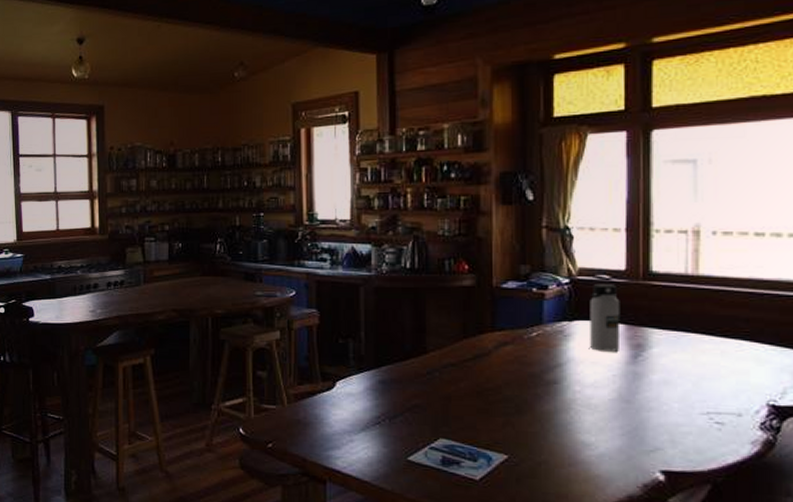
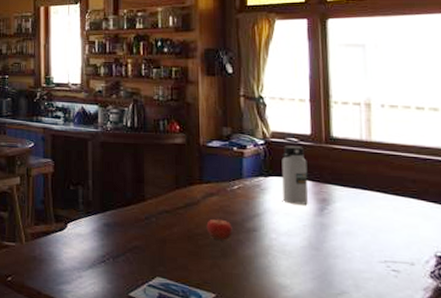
fruit: none [498,370,529,396] -> present [206,218,233,241]

